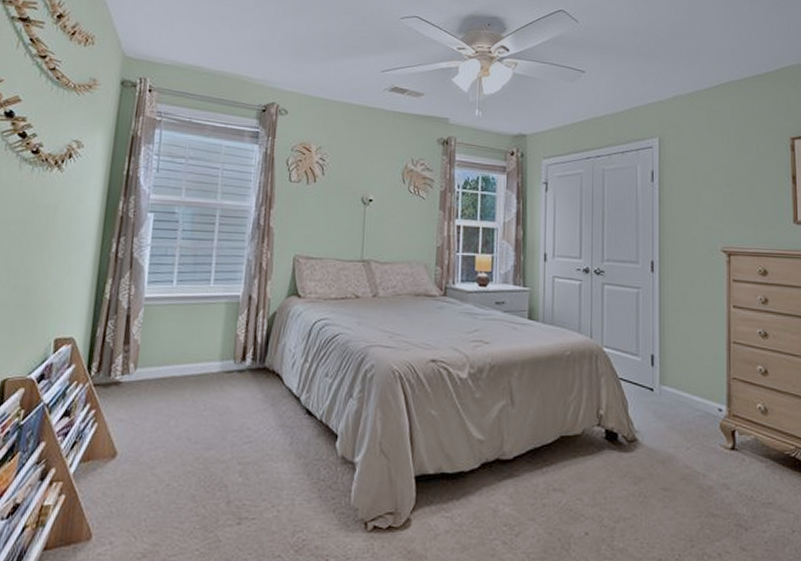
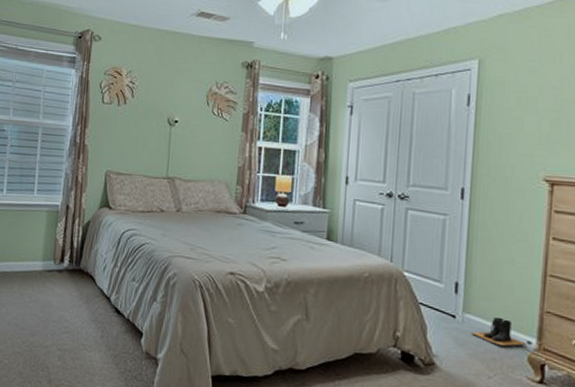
boots: none [669,386,718,416] -> present [472,317,526,347]

